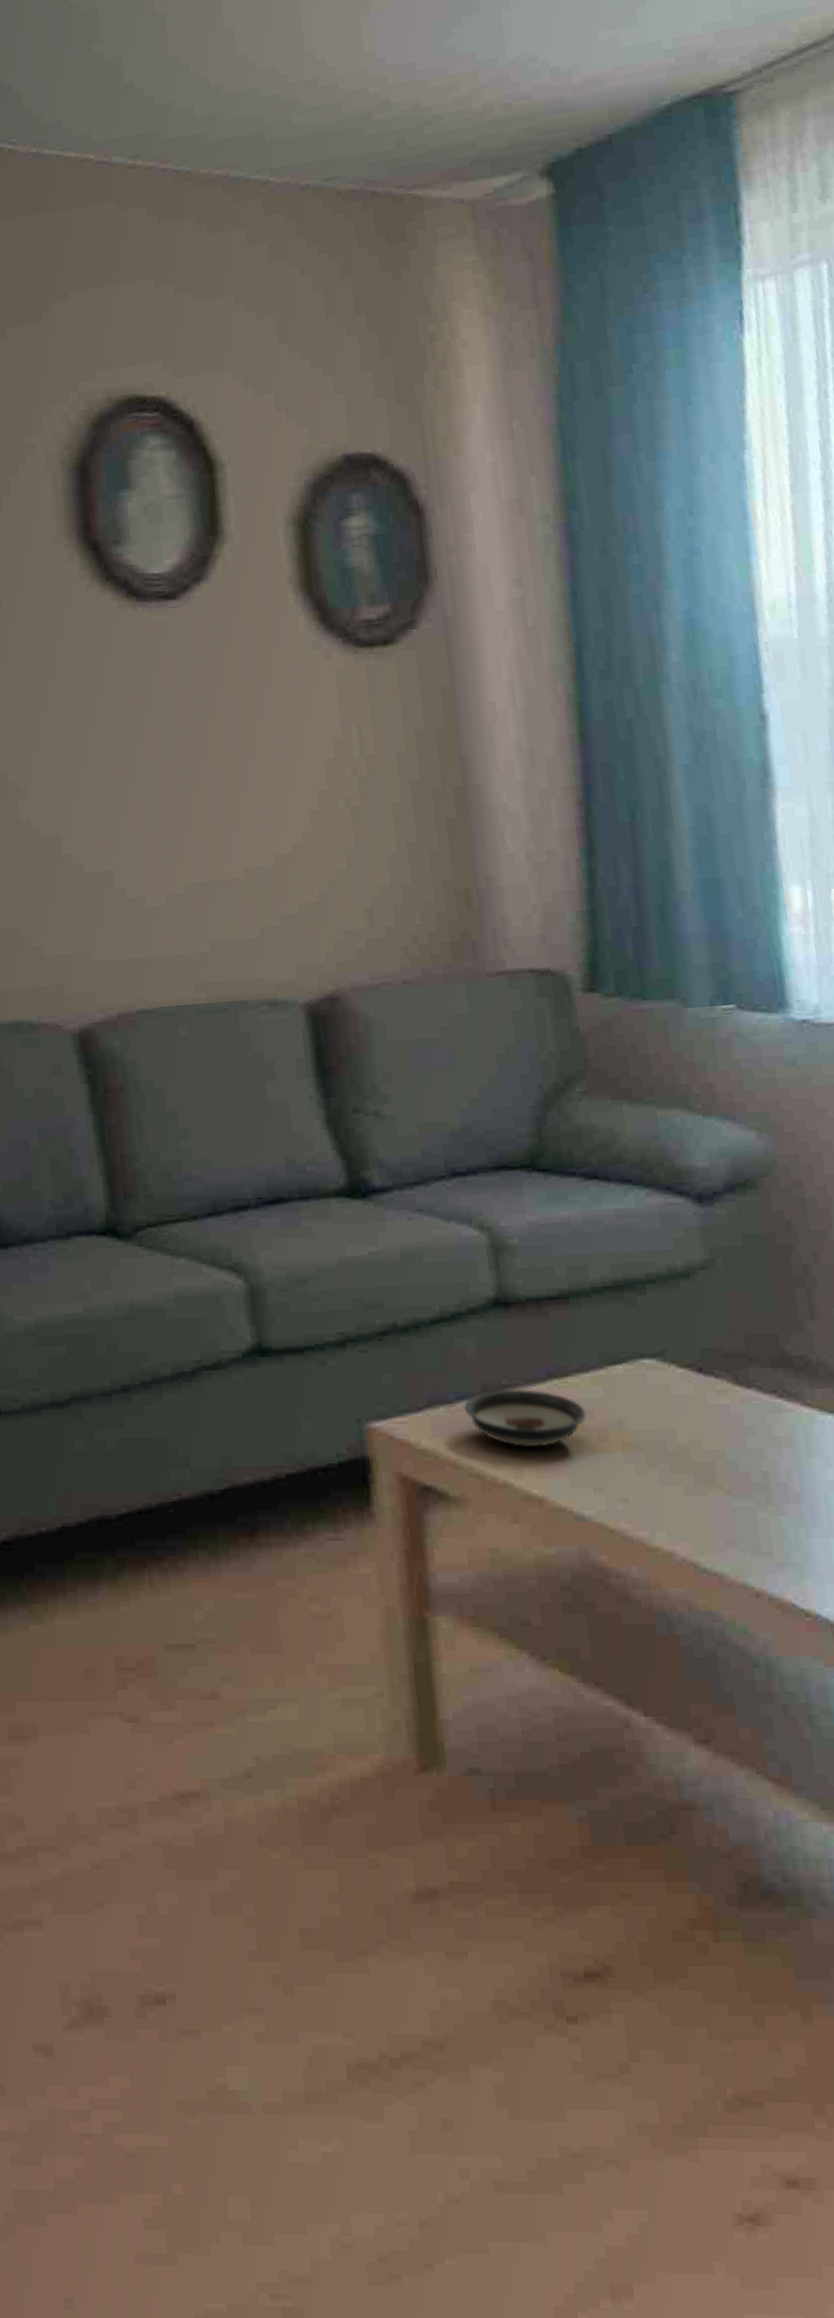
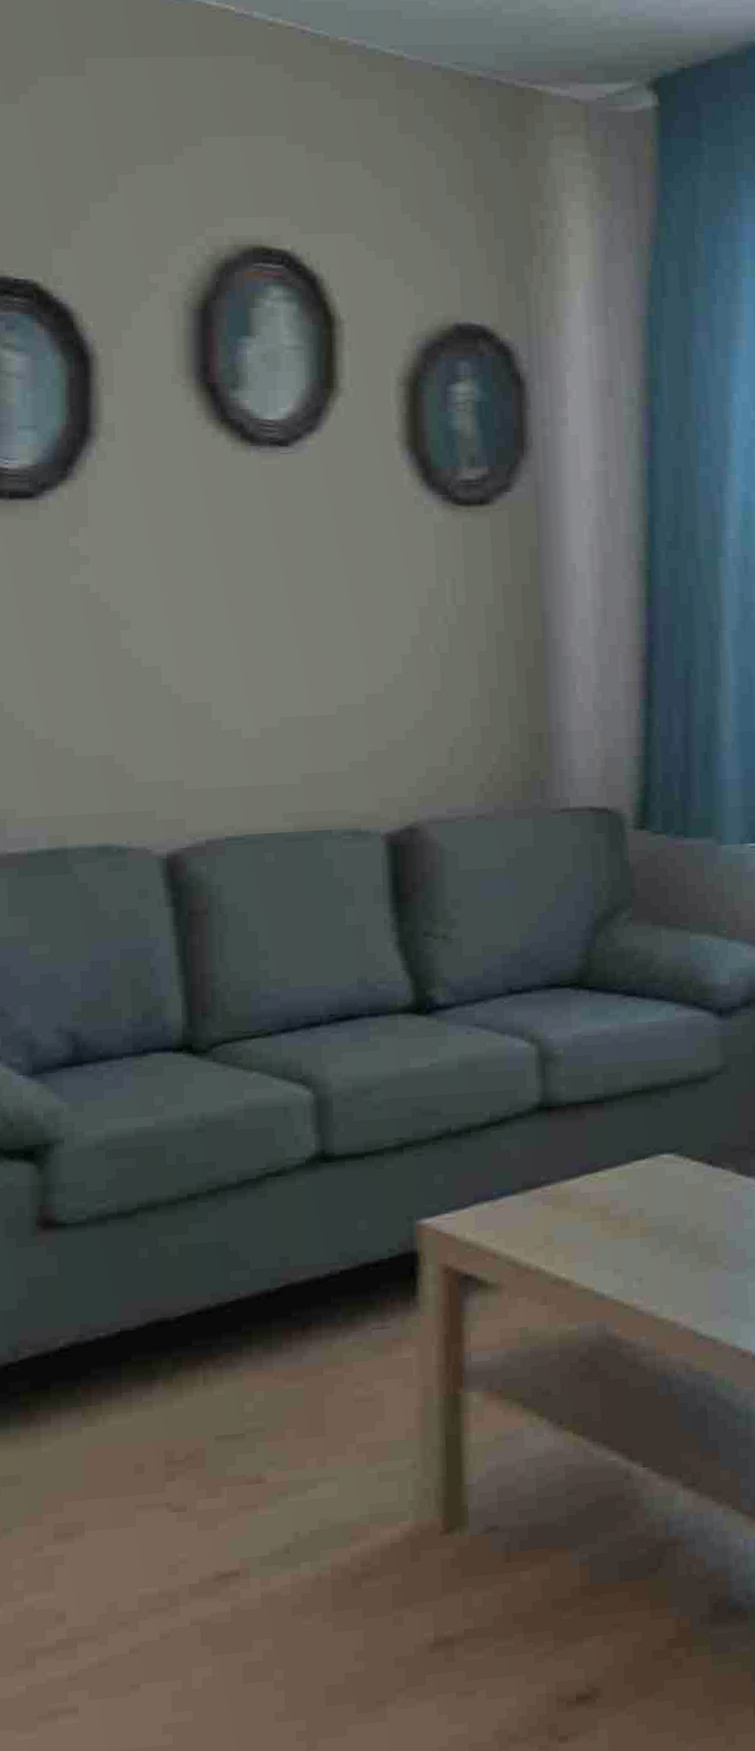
saucer: present [464,1388,587,1448] -> none [506,1184,612,1236]

